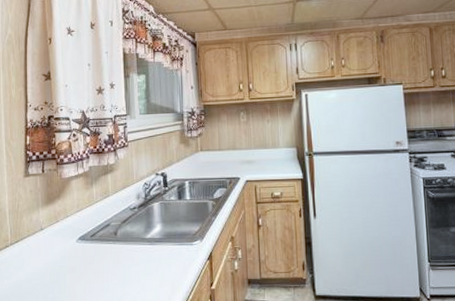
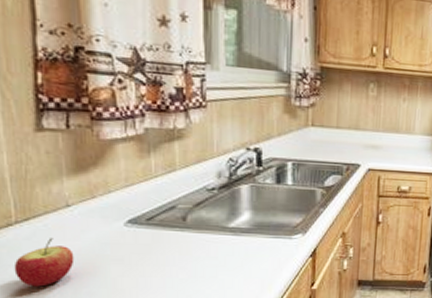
apple: none [8,255,45,294] -> present [13,238,75,287]

